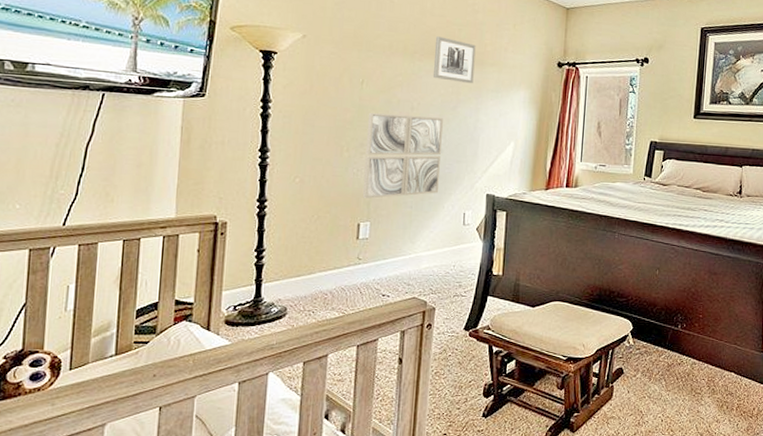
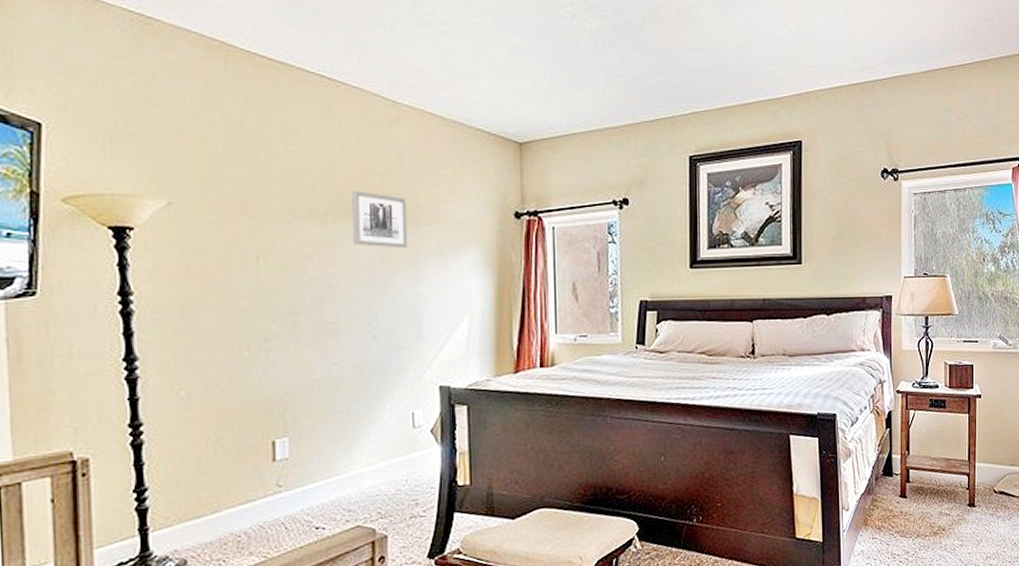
wall art: present [362,113,443,199] -> none [270,295,377,408]

